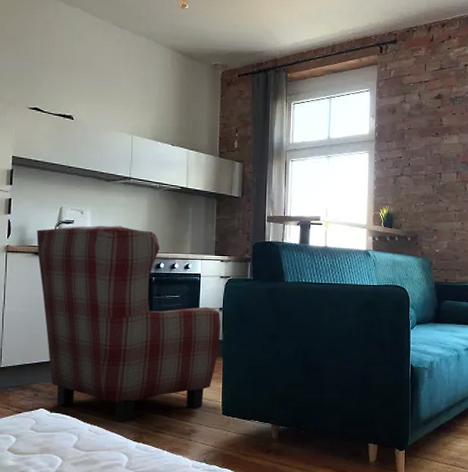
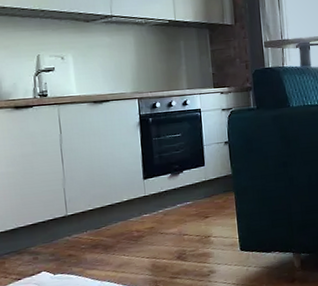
armchair: present [36,225,221,423] -> none [13,68,230,274]

